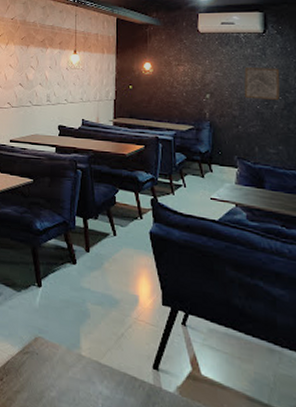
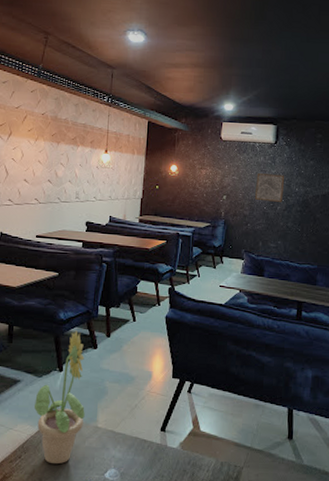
sunflower: none [15,242,67,393] -> present [35,330,85,463]

